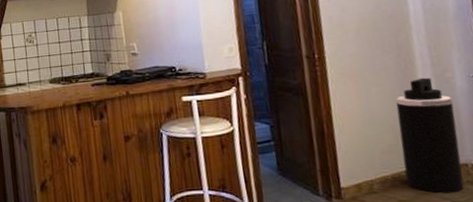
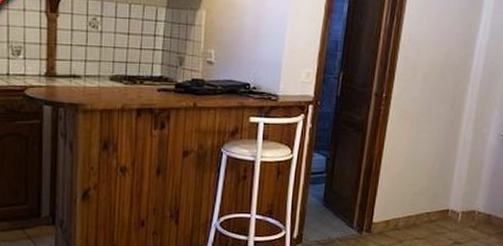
trash can: present [396,77,465,193] -> none [425,130,481,235]

